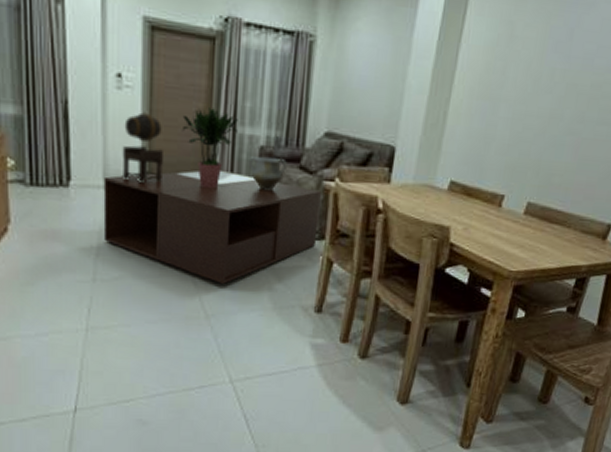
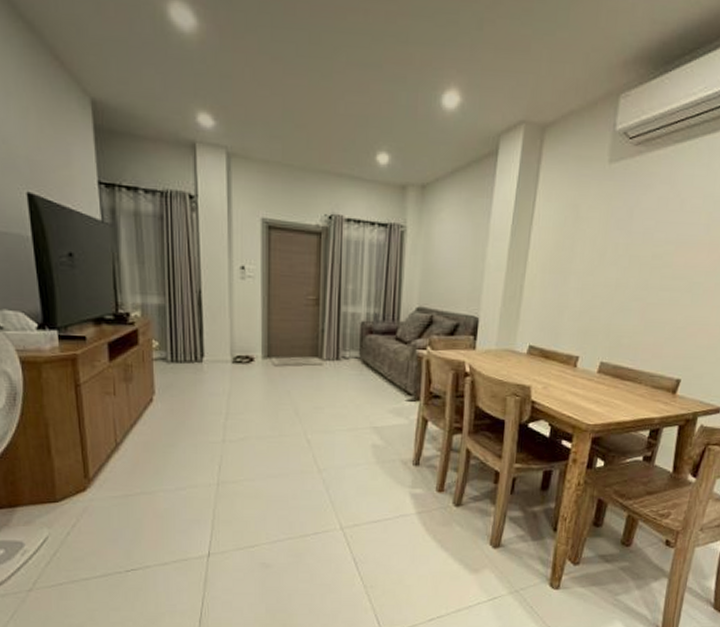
coffee table: present [103,169,321,284] -> none [231,343,415,442]
wooden barrel: present [122,112,165,184] -> none [245,298,281,358]
potted plant: present [181,108,238,188] -> none [295,291,342,359]
ceramic pot: present [248,157,287,190] -> none [351,331,384,359]

